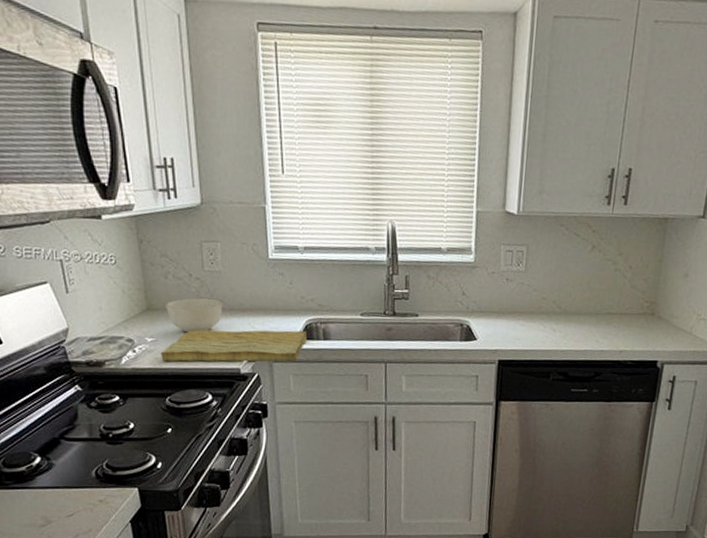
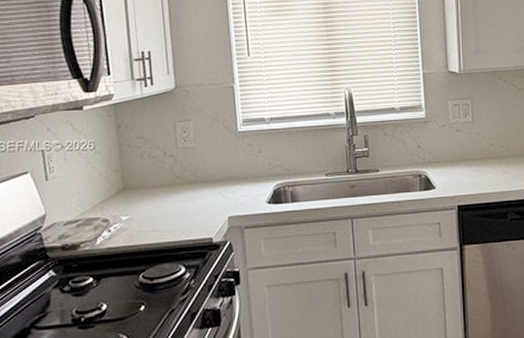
cutting board: present [161,330,308,362] -> none [135,196,276,239]
bowl: present [166,297,223,333] -> none [141,172,195,208]

